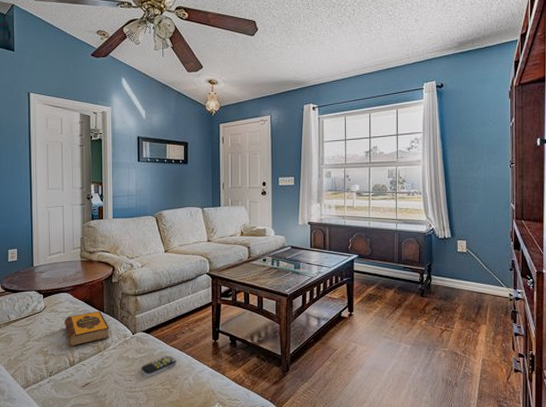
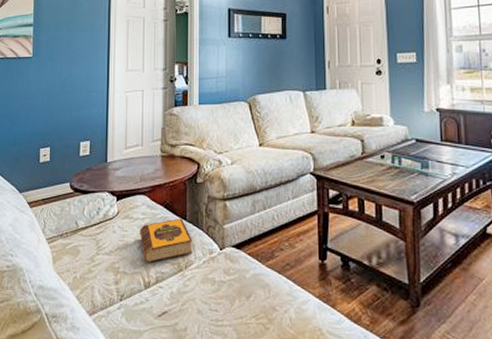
remote control: present [141,355,176,377] -> none [229,278,274,307]

